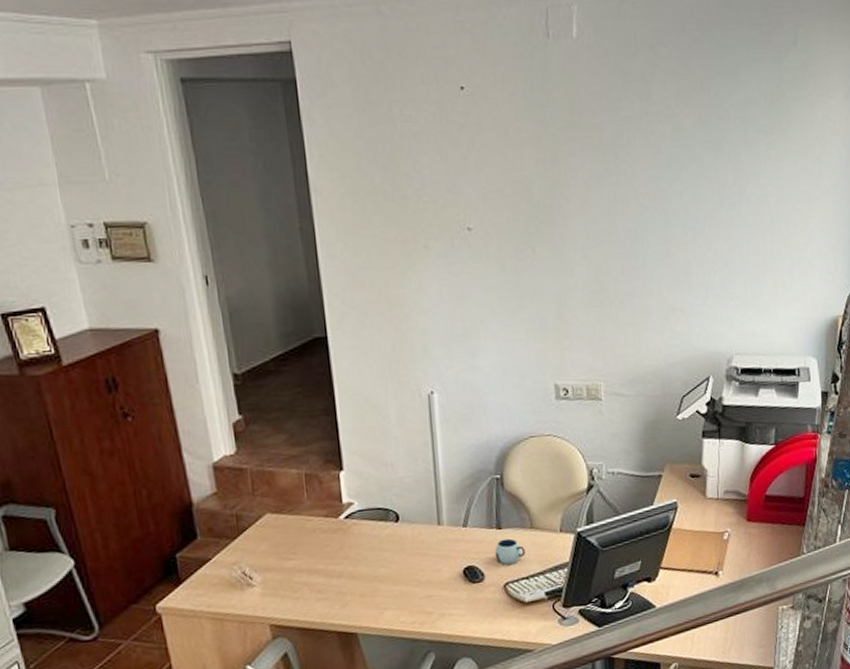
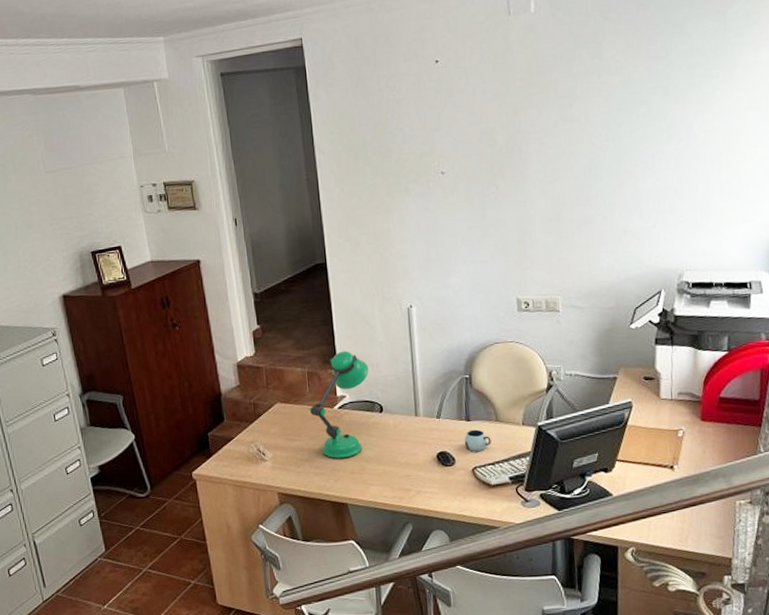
desk lamp: none [308,447,382,580] -> present [309,350,369,458]

